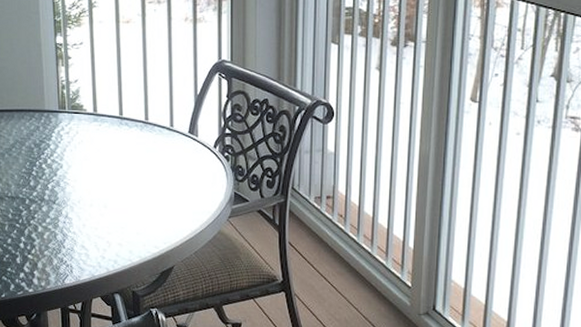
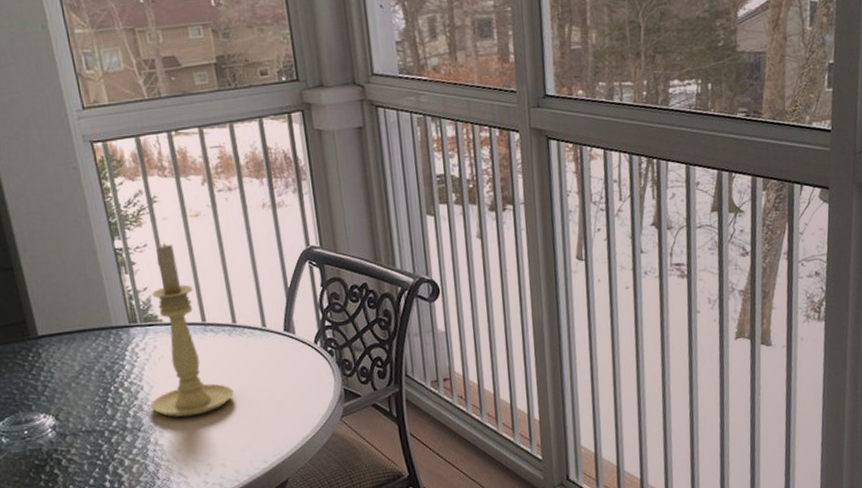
candle holder: none [67,43,138,197] -> present [150,243,234,417]

